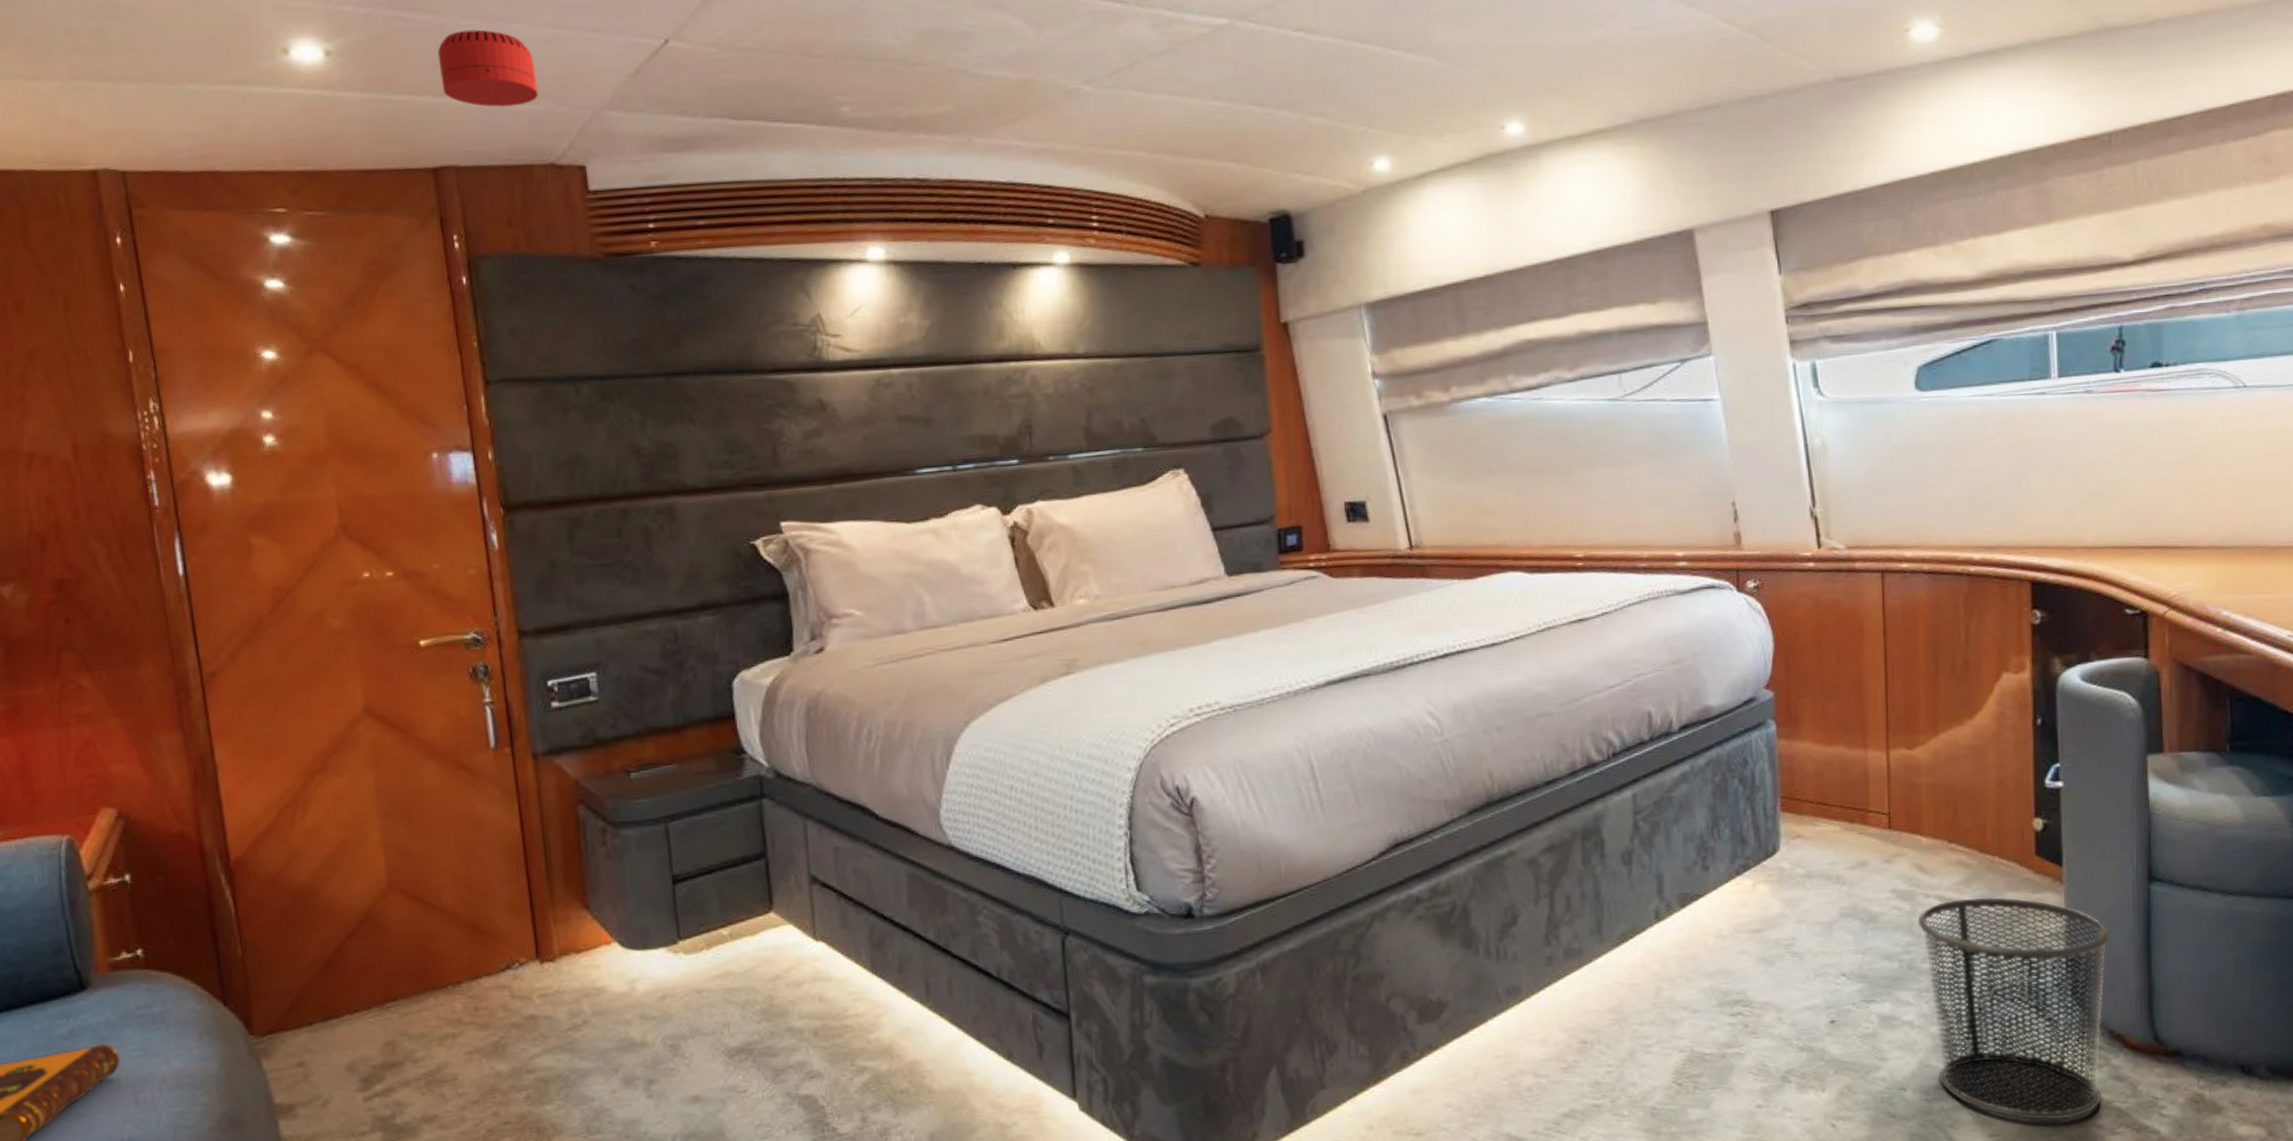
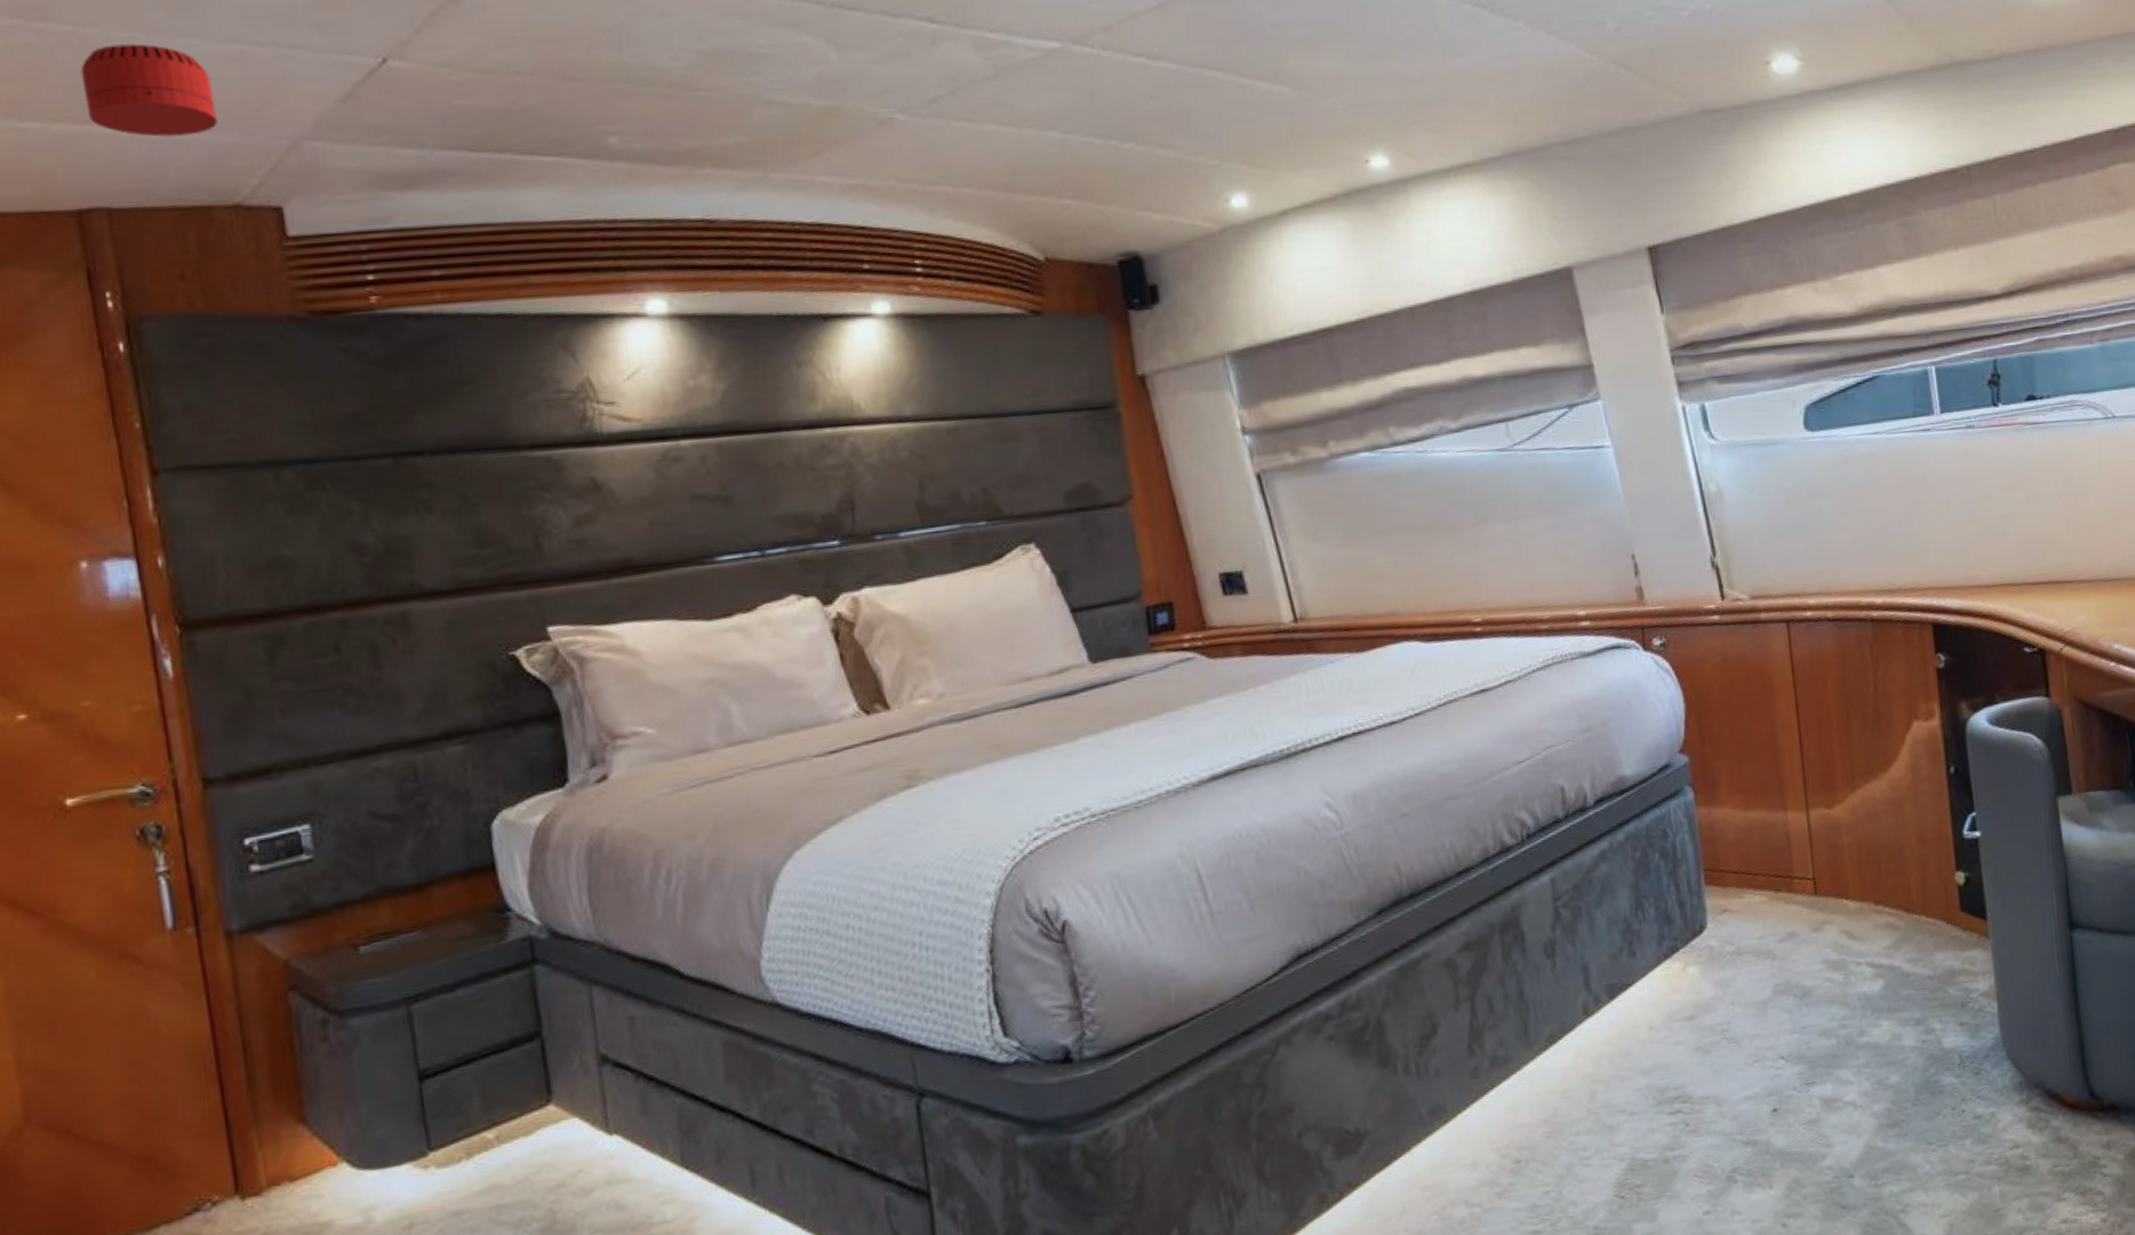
waste bin: present [1917,897,2110,1121] -> none [1851,958,2046,1195]

